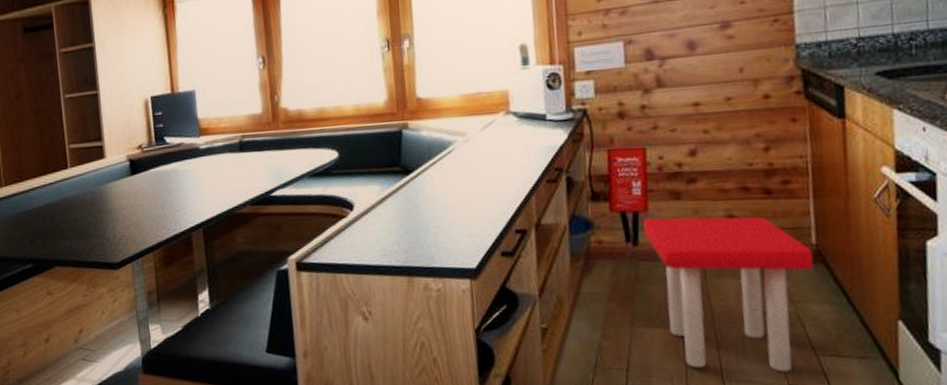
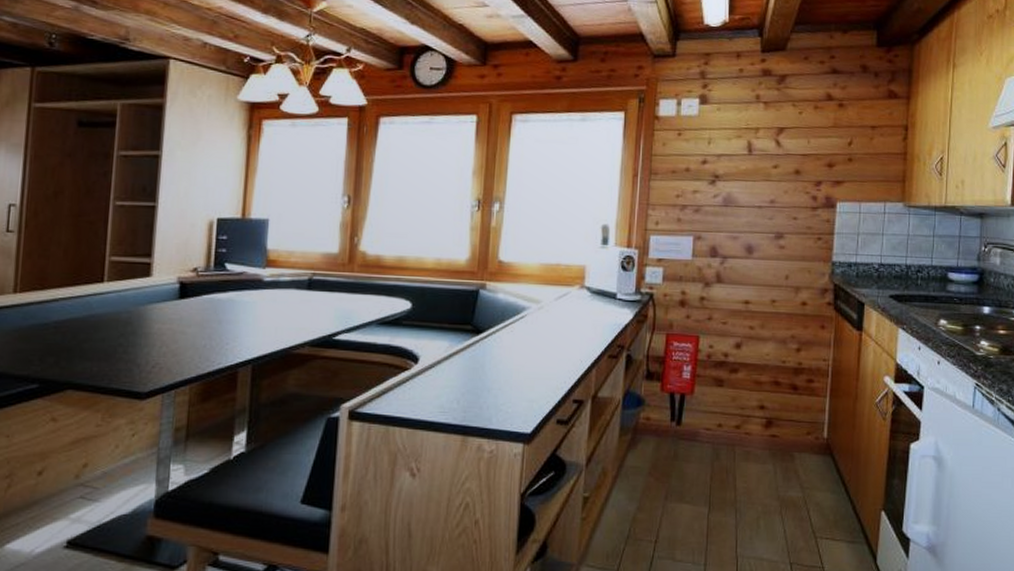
stool: present [643,216,814,372] -> none [688,401,823,551]

